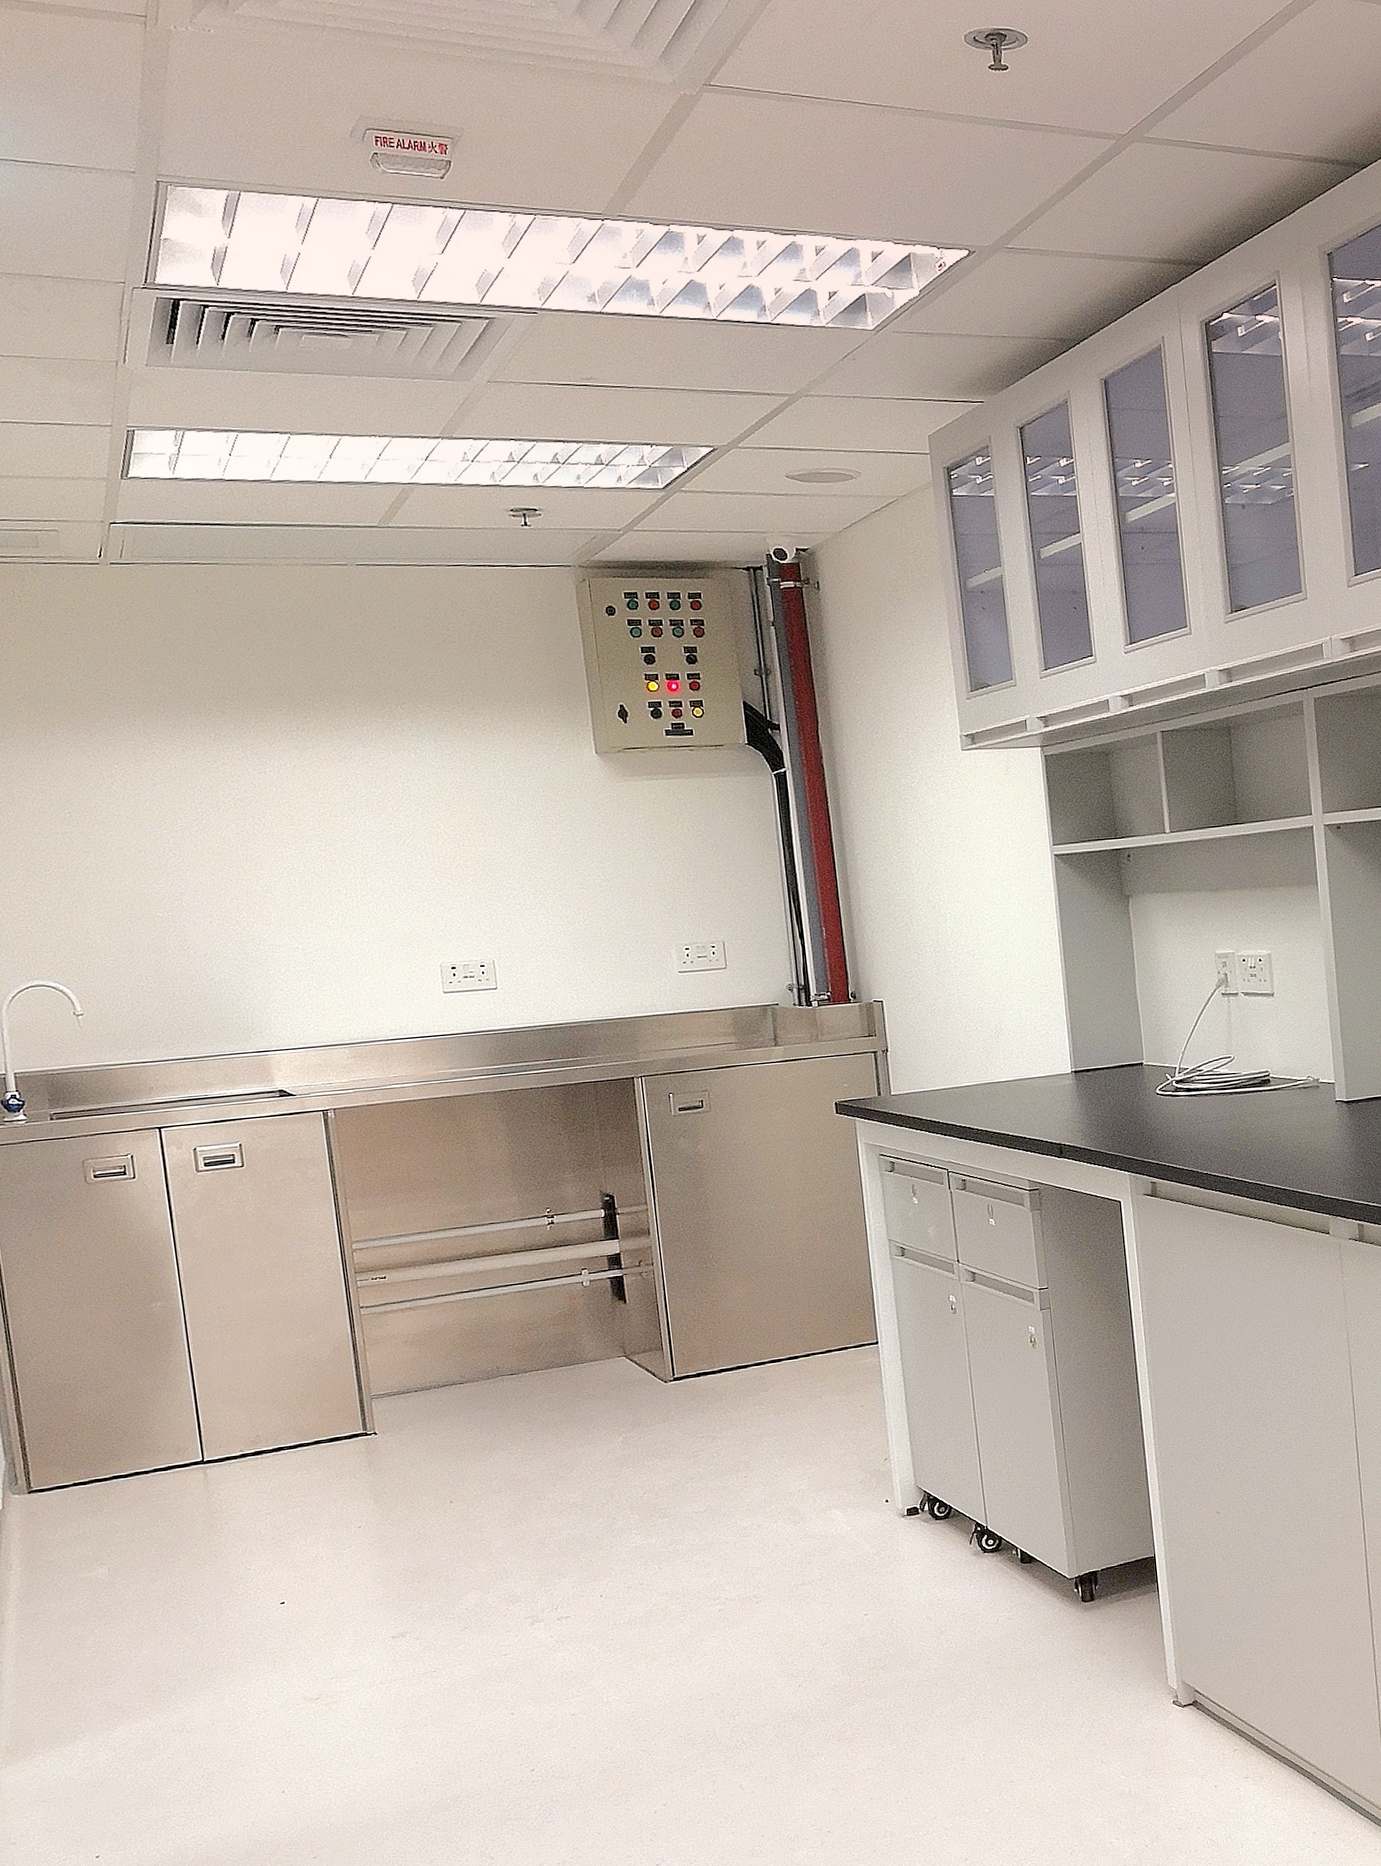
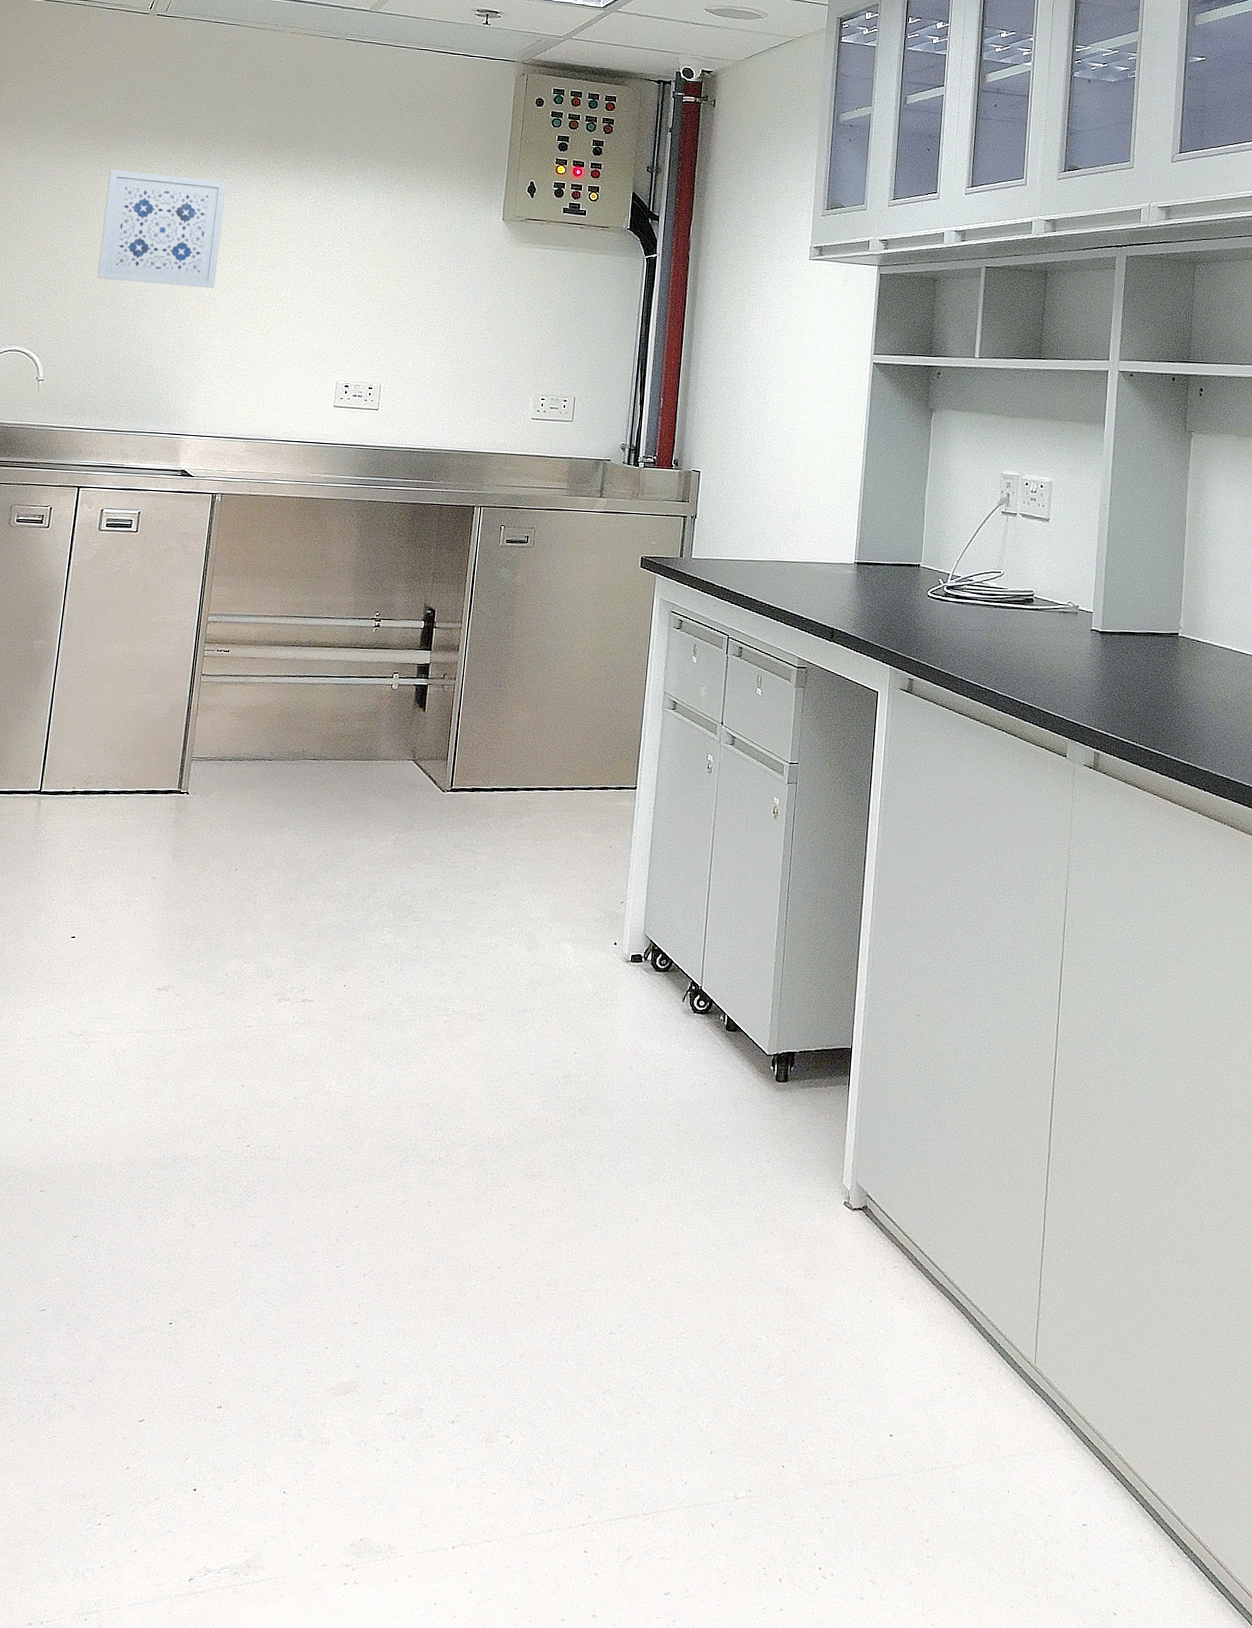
wall art: none [100,753,266,888] -> present [97,169,227,288]

